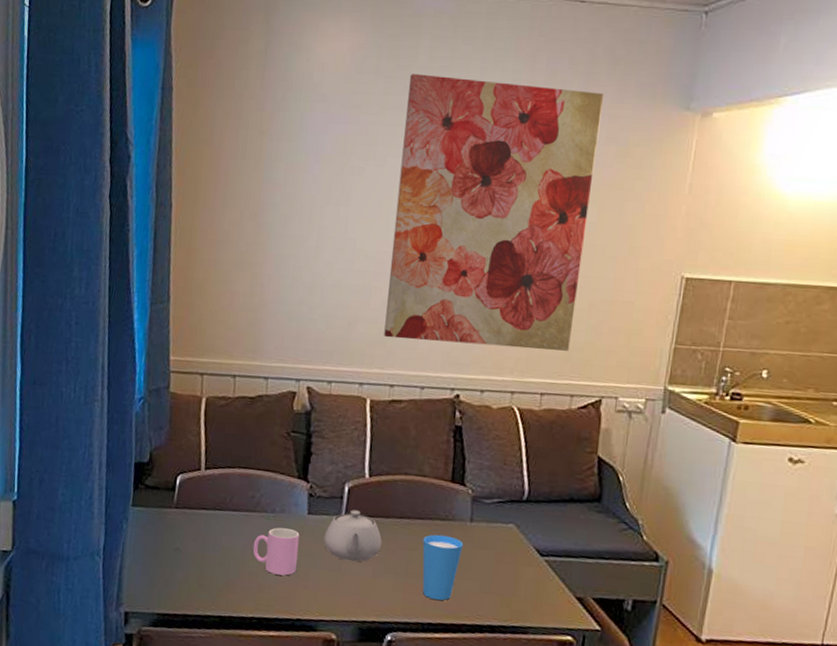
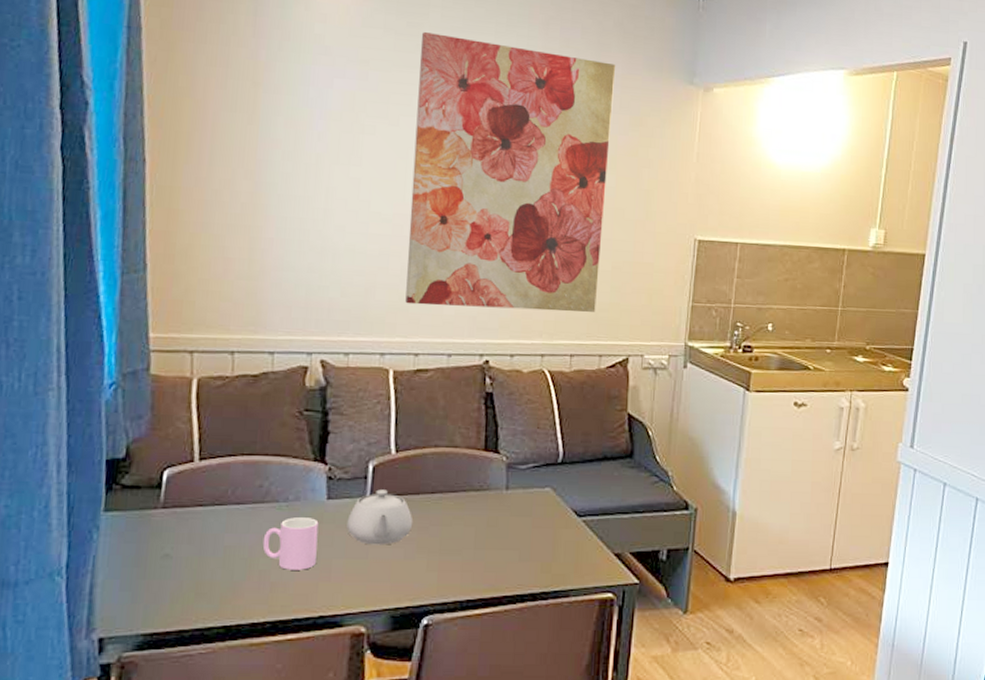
cup: present [422,534,464,600] -> none [457,506,500,574]

